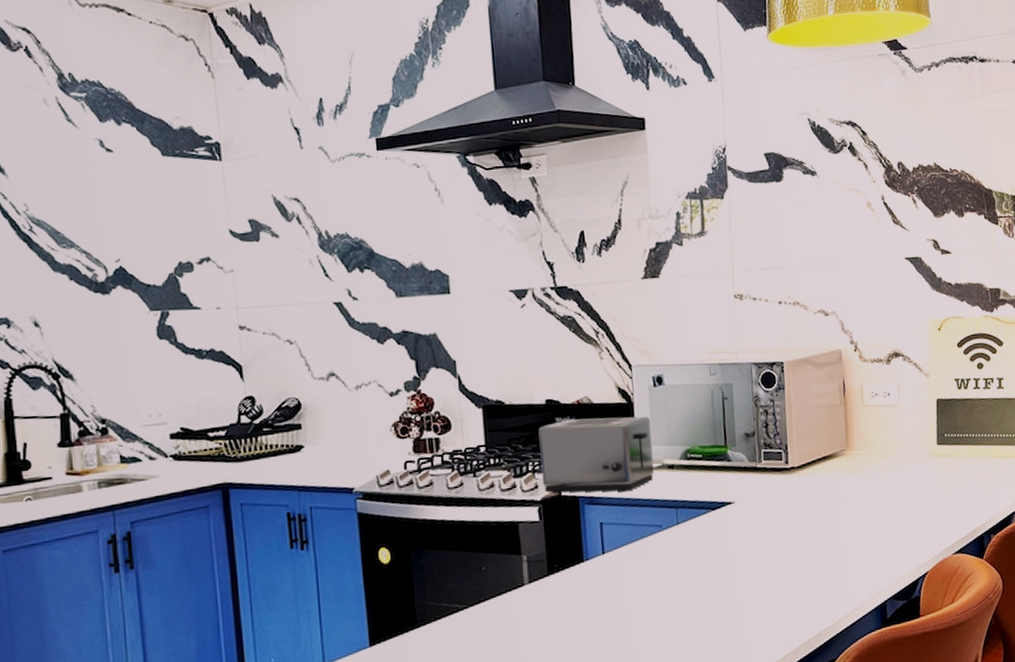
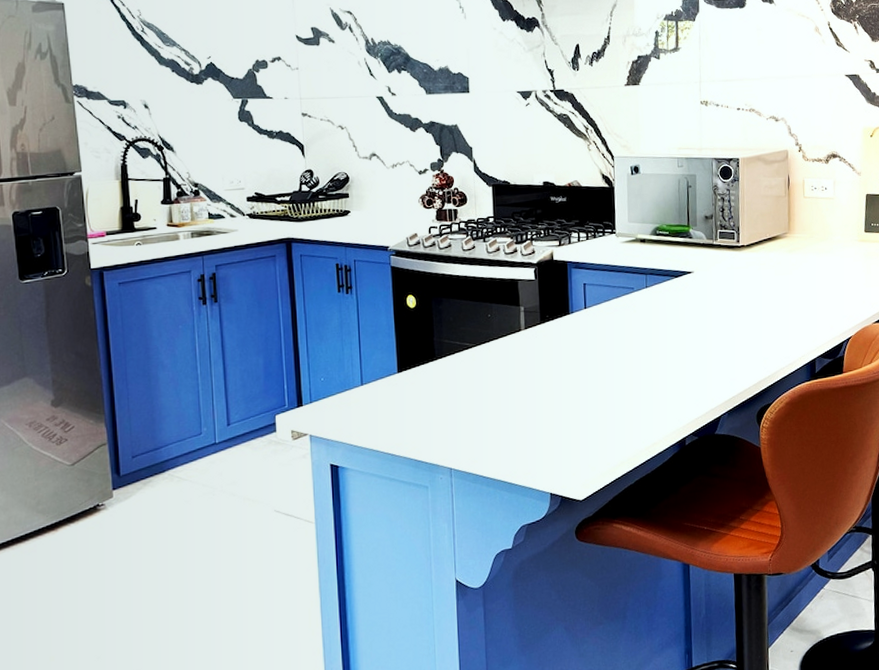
toaster: present [538,416,655,494] -> none [536,198,629,260]

